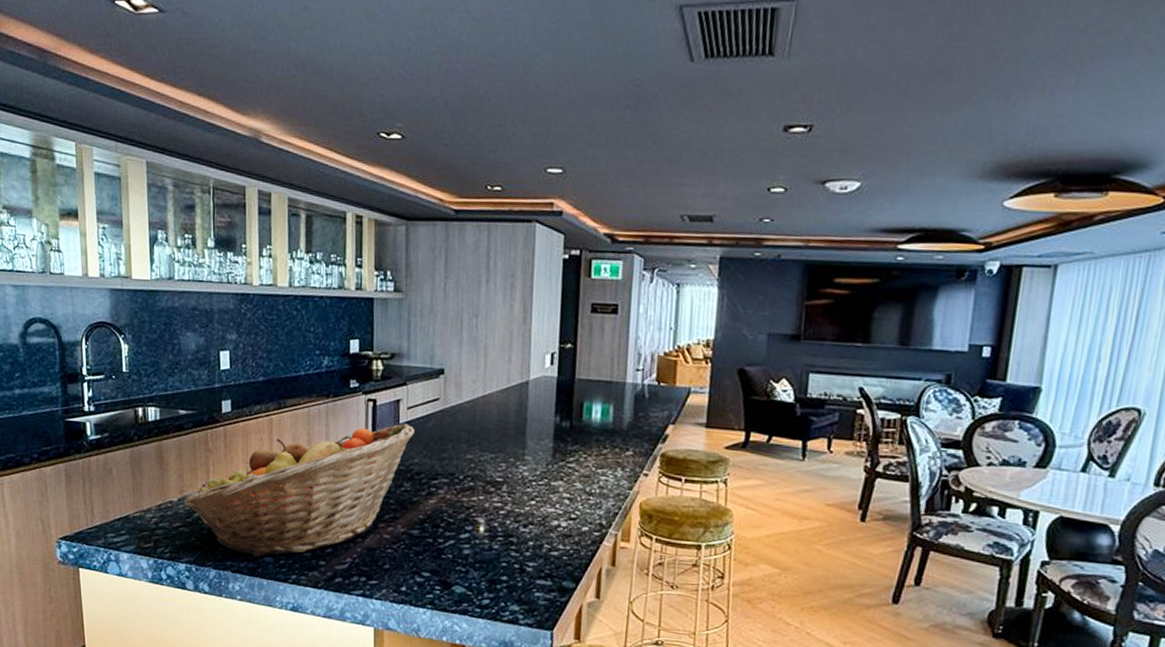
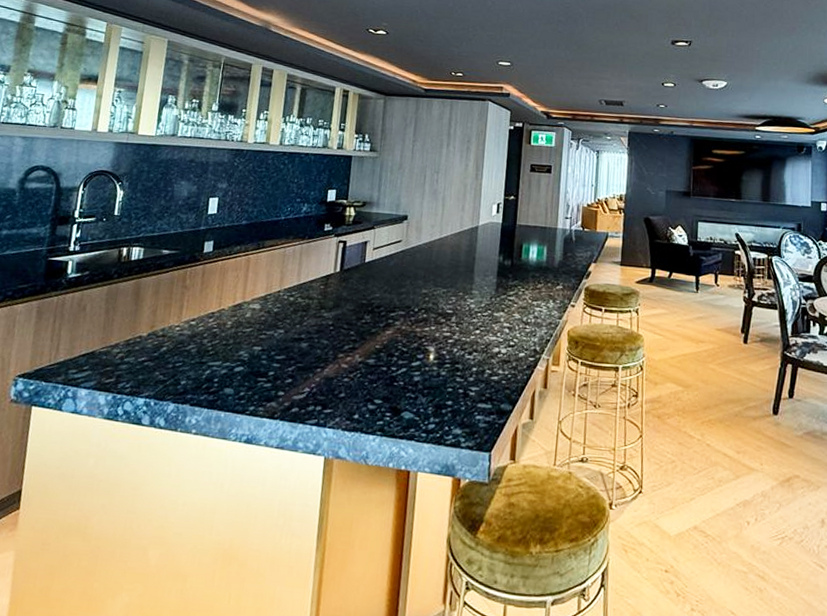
fruit basket: present [183,423,415,557] -> none [153,262,378,390]

